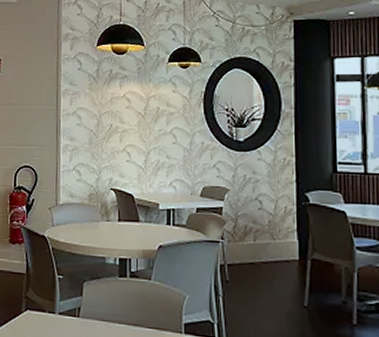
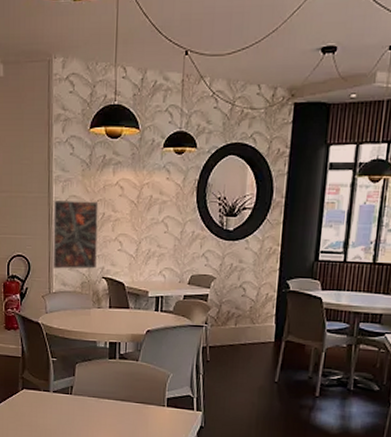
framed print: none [60,113,106,181] -> present [52,200,99,269]

